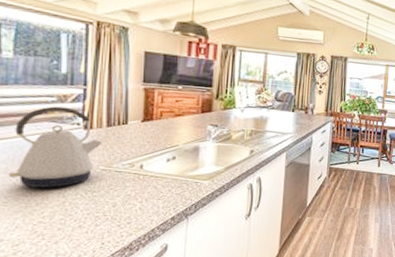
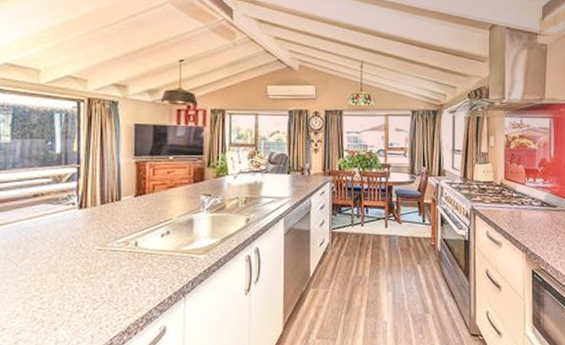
kettle: present [8,106,102,188] -> none [8,187,97,272]

